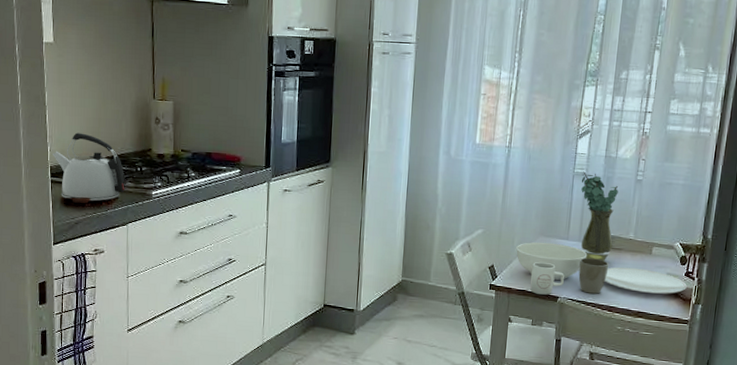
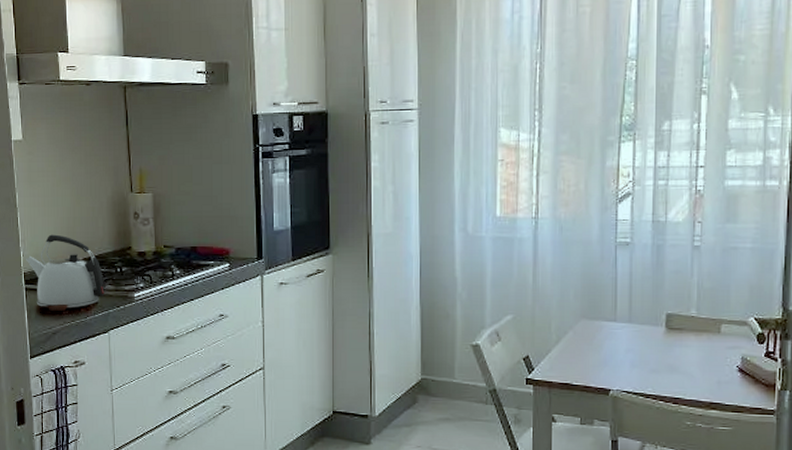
bowl: present [516,242,588,281] -> none [554,325,642,370]
mug: present [530,261,564,295] -> none [574,348,615,388]
cup: present [578,258,609,294] -> none [632,341,669,384]
vase: present [580,171,618,261] -> none [625,240,672,344]
plate: present [605,267,687,294] -> none [666,350,768,380]

